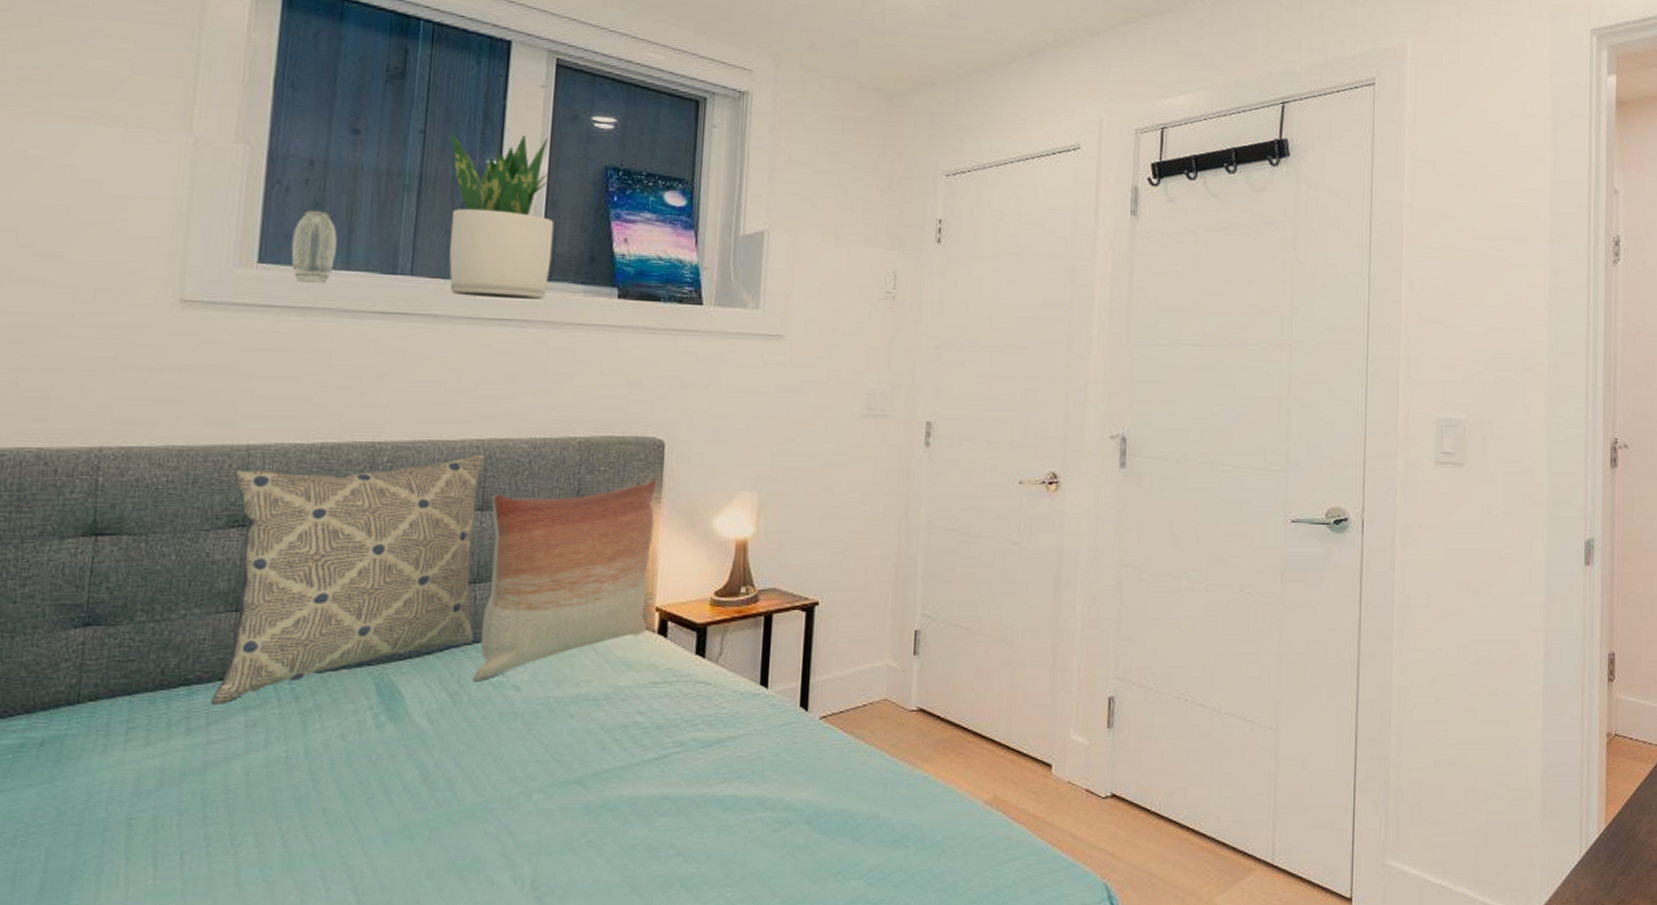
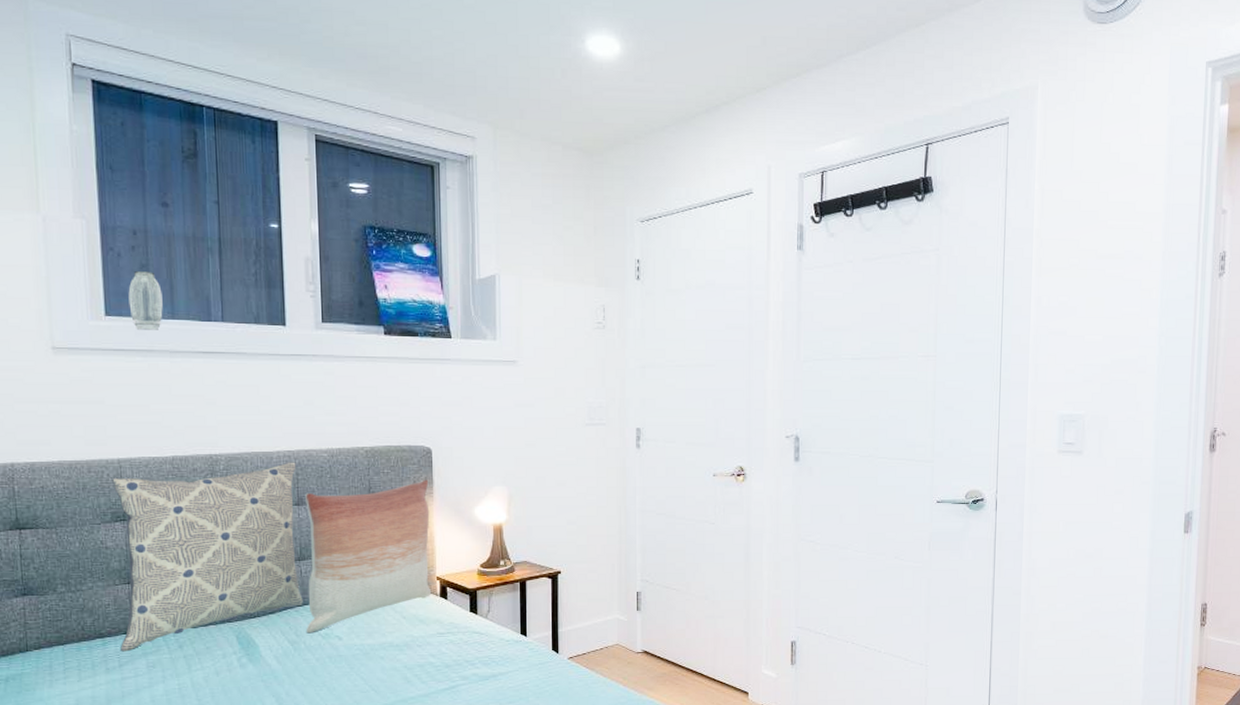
planter: present [449,133,554,300] -> none [239,202,329,338]

